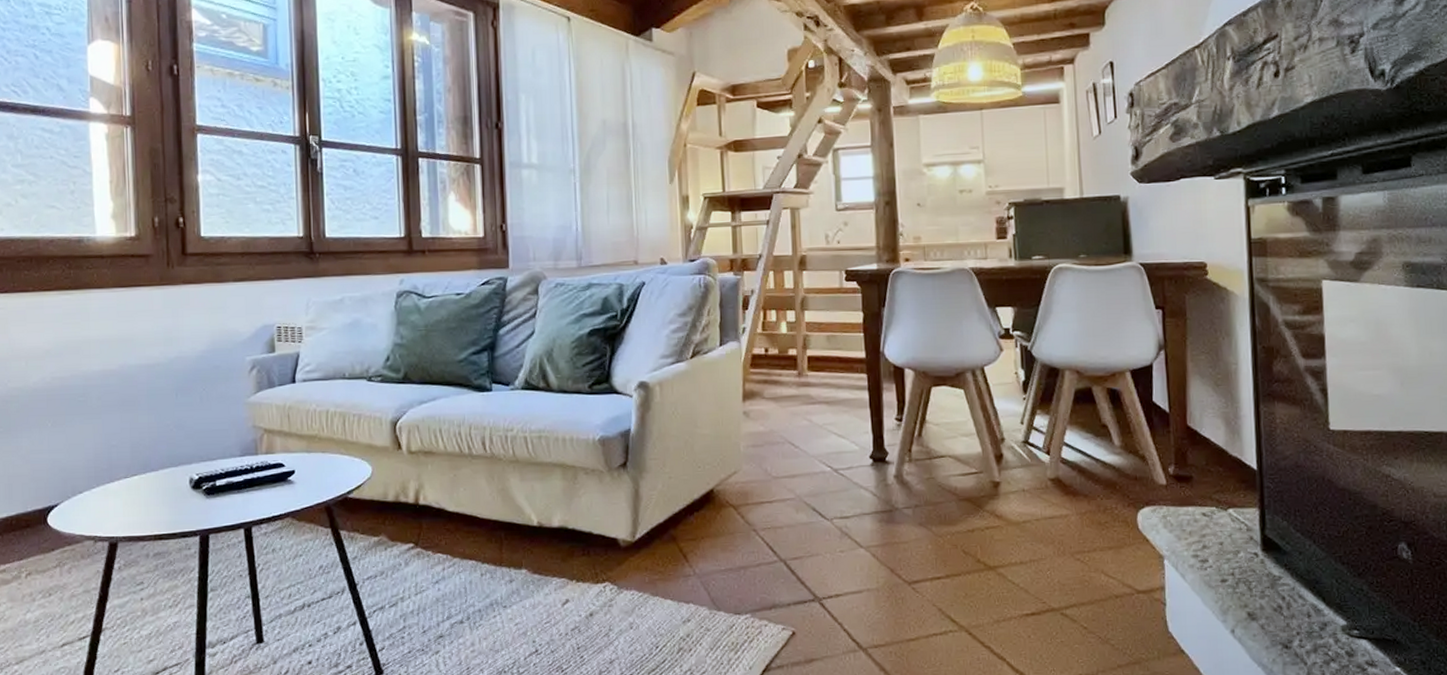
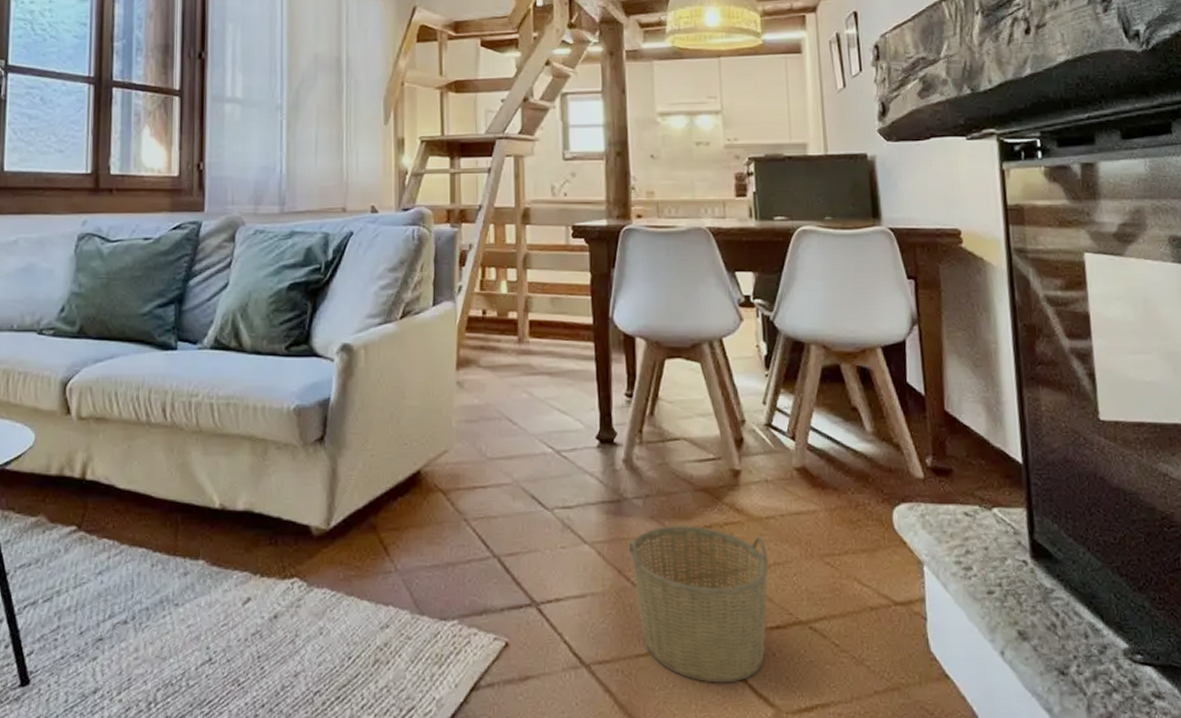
basket: none [899,530,1025,661] -> present [628,525,769,683]

